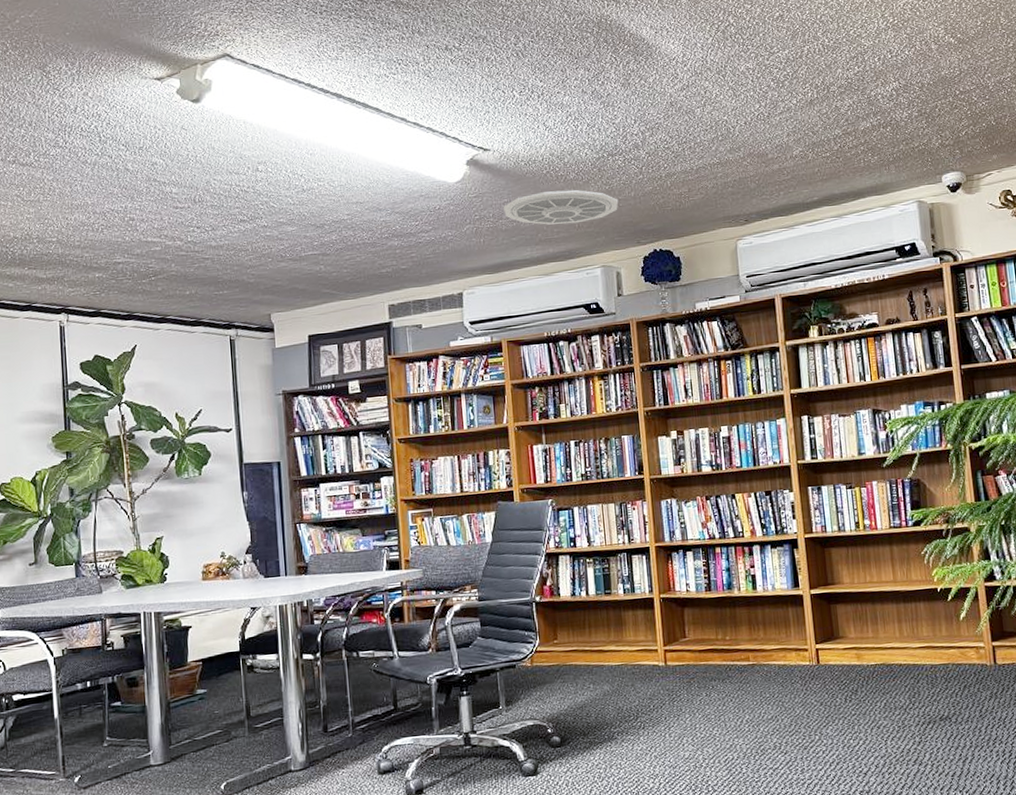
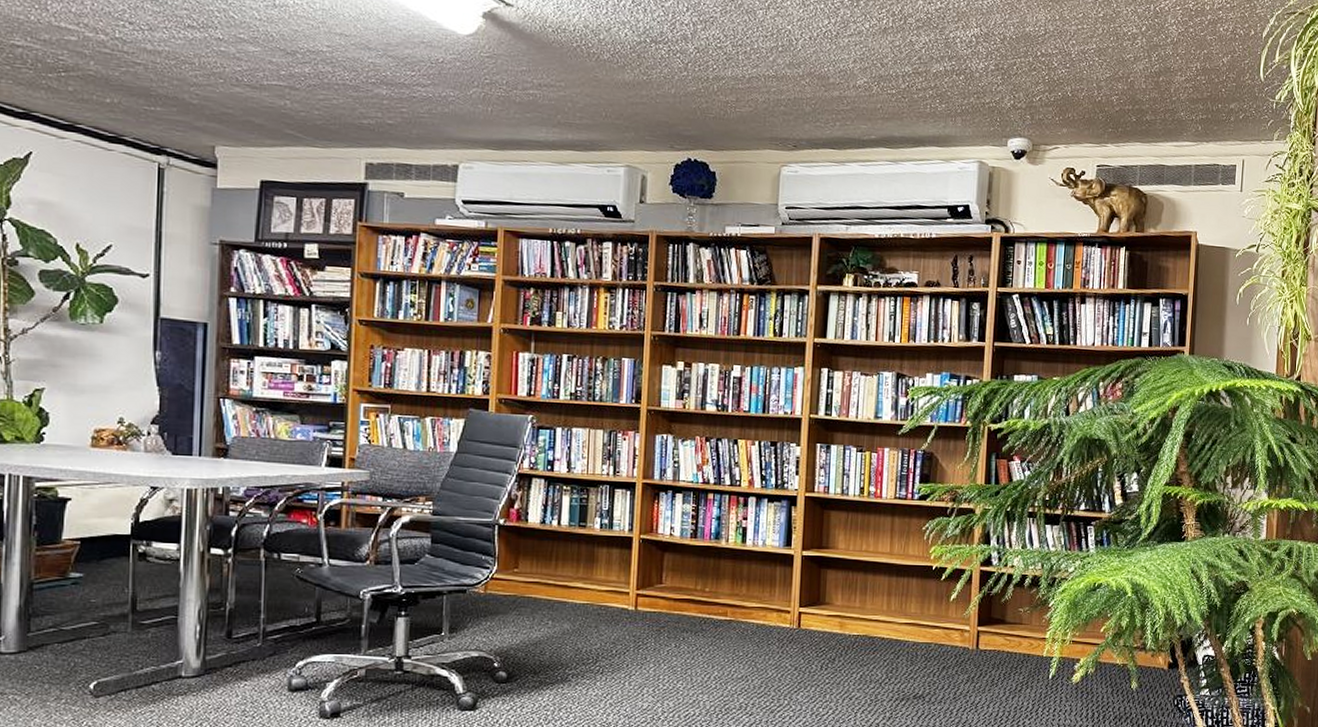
ceiling vent: present [504,189,619,225] -> none [520,67,656,112]

